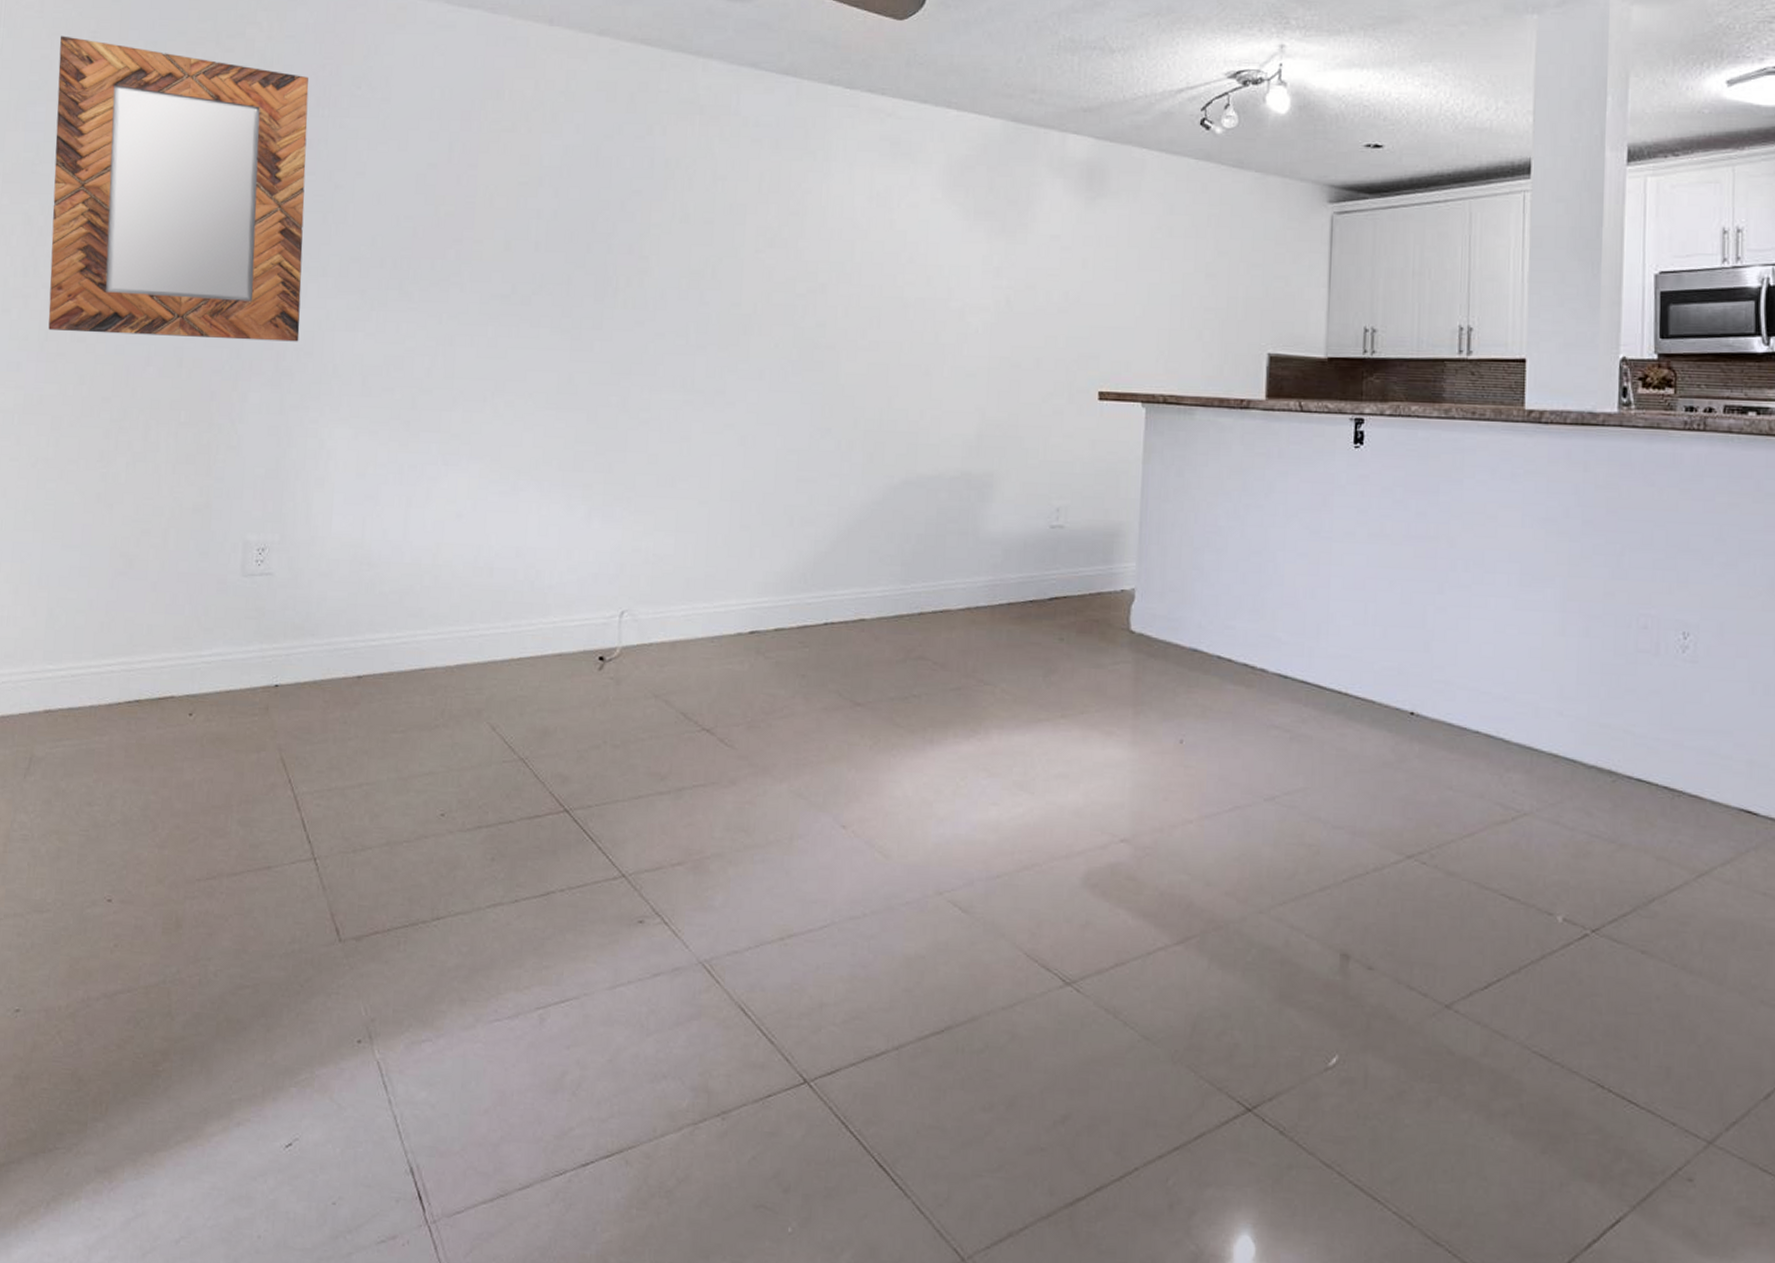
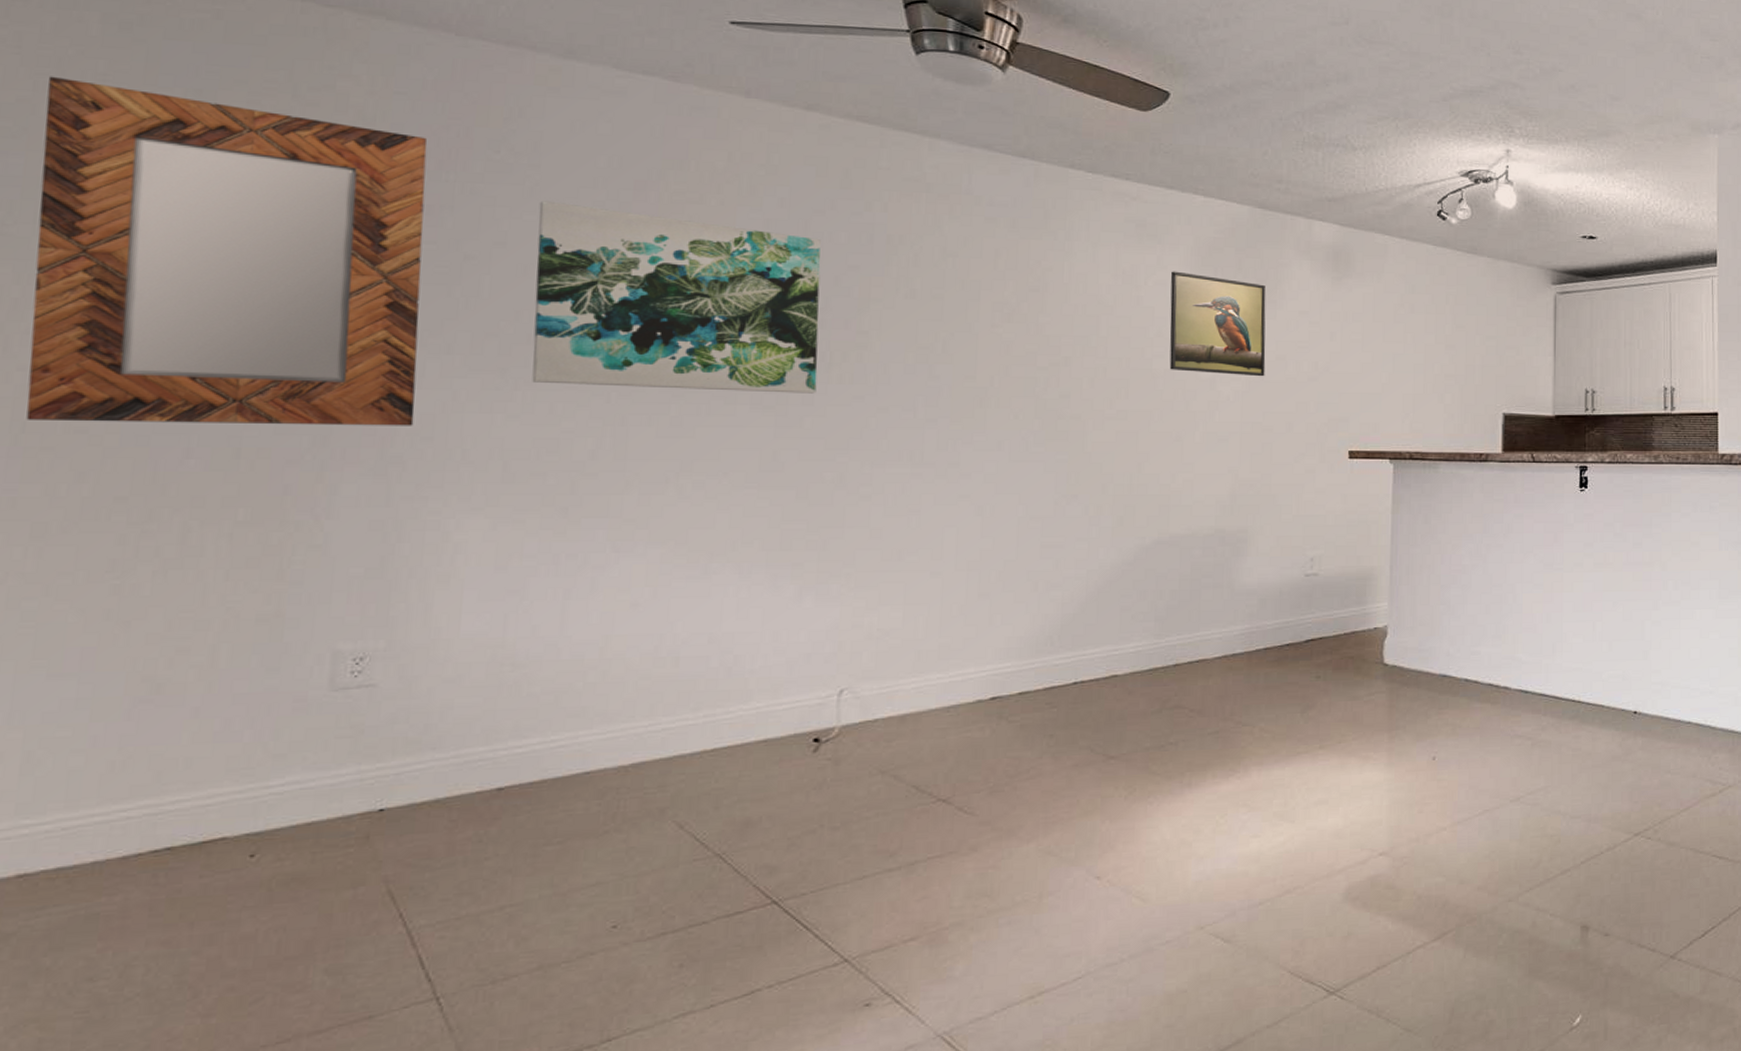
wall art: none [384,132,610,318] -> present [532,201,821,394]
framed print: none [920,192,1017,308] -> present [1169,271,1266,377]

